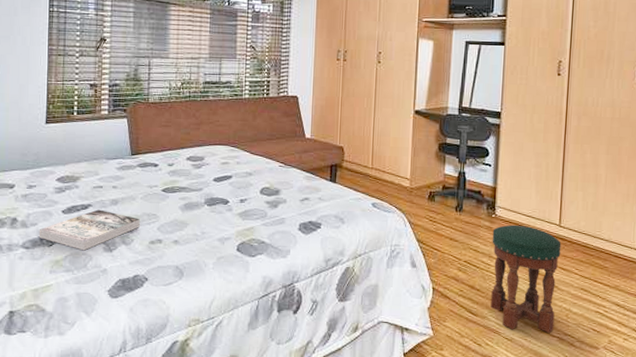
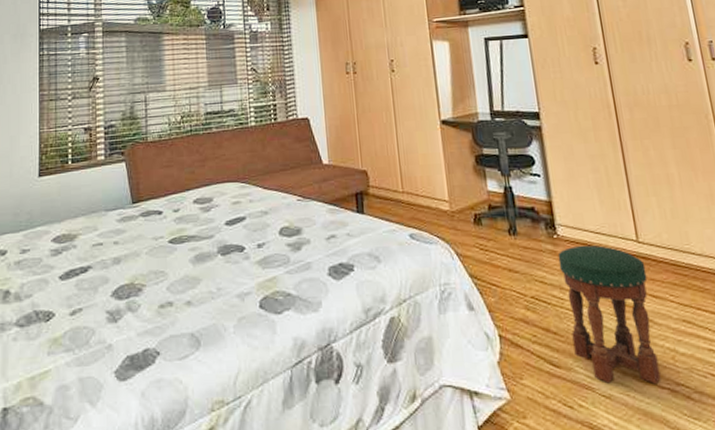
book: present [39,209,140,251] -> none [34,271,146,324]

